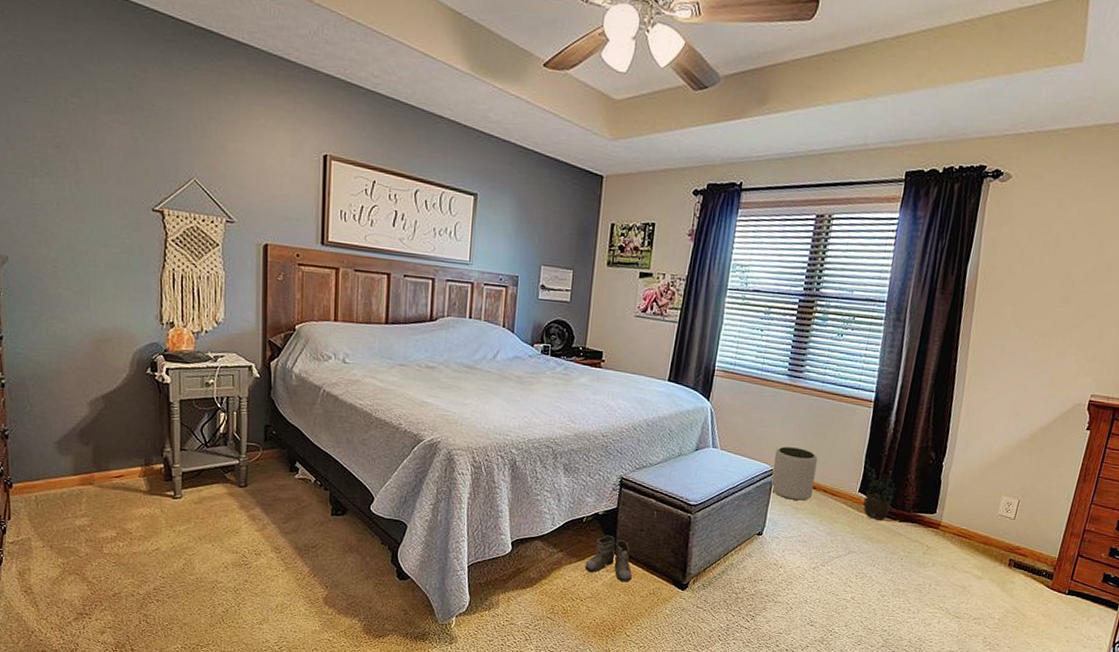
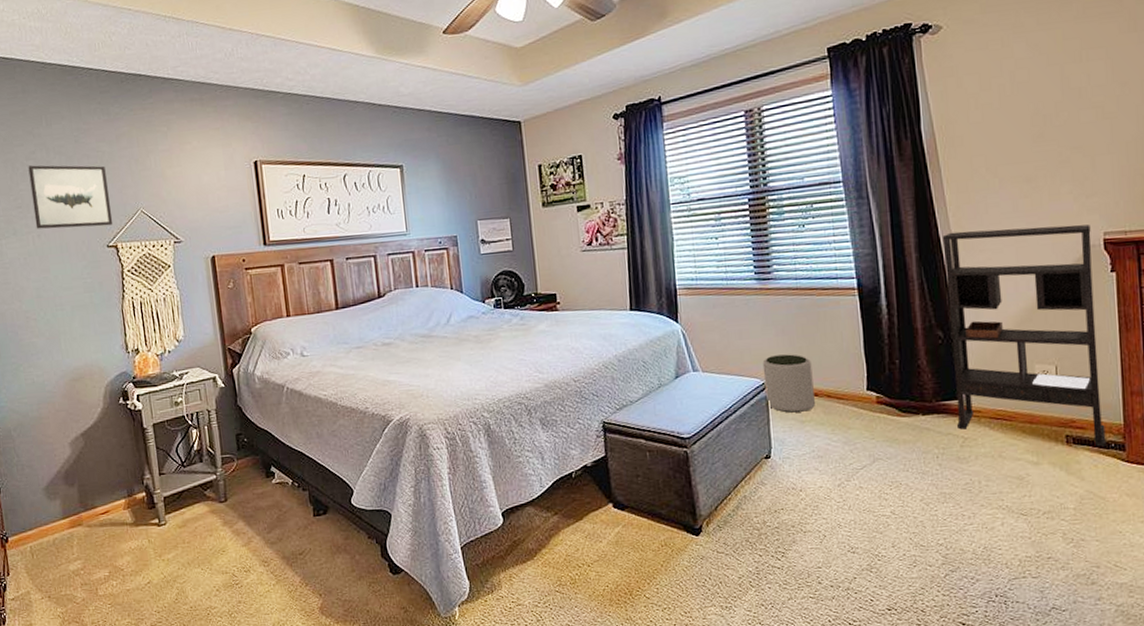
wall art: none [72,103,162,189] -> present [28,165,113,229]
boots: present [585,535,635,582] -> none [584,488,640,538]
potted plant: present [863,458,897,521] -> none [865,351,910,418]
bookshelf: none [925,368,1083,575] -> present [942,224,1106,448]

